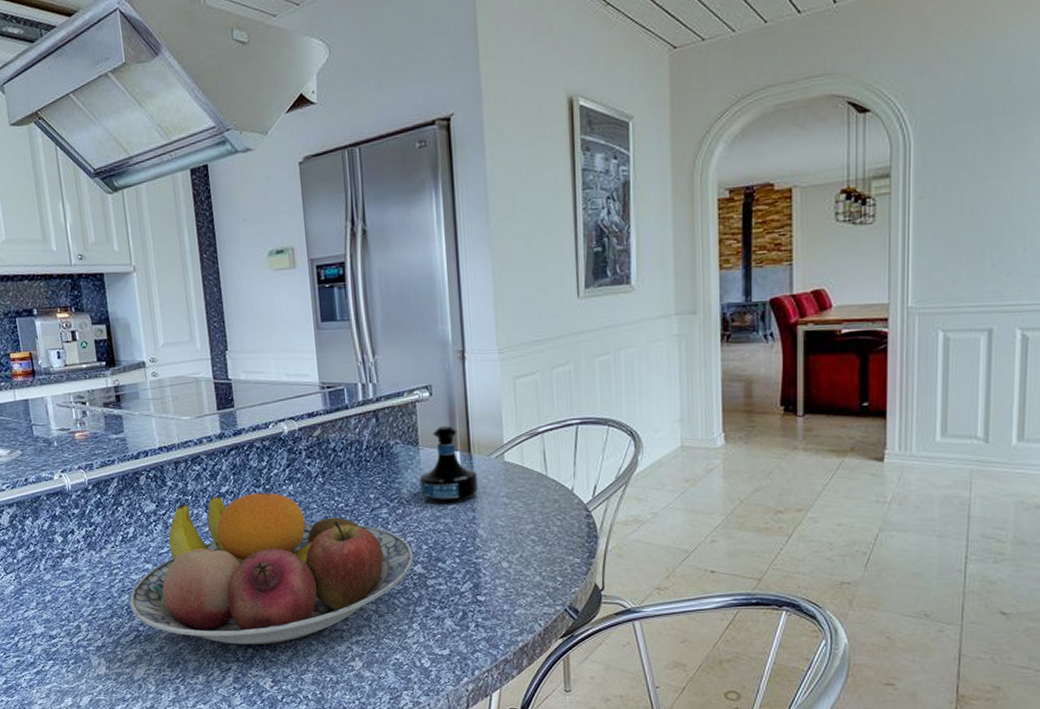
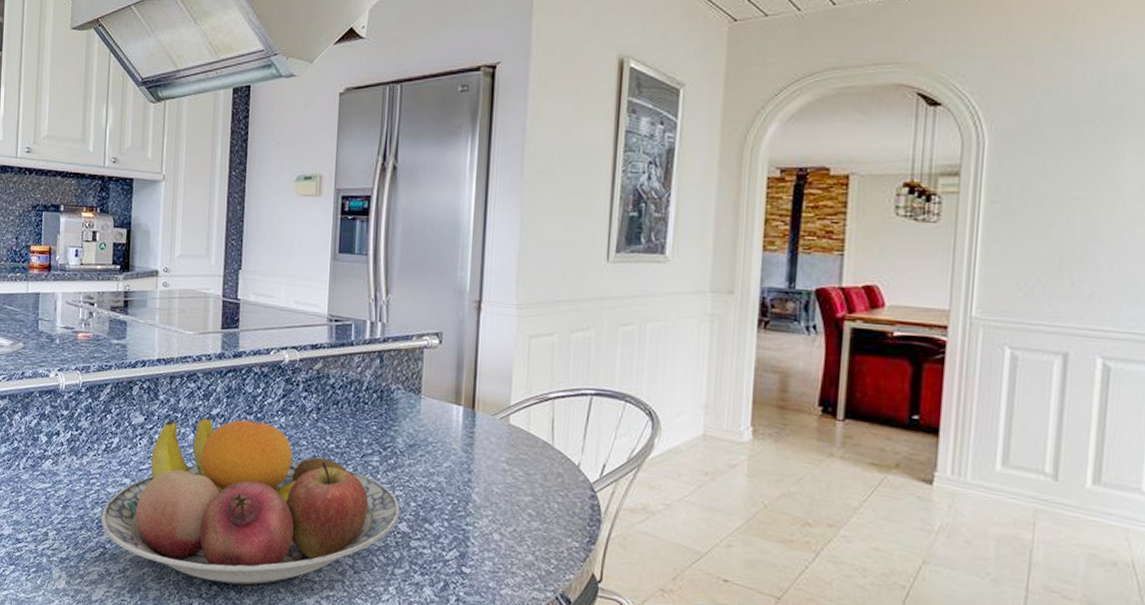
tequila bottle: present [419,425,478,505] -> none [416,376,478,462]

